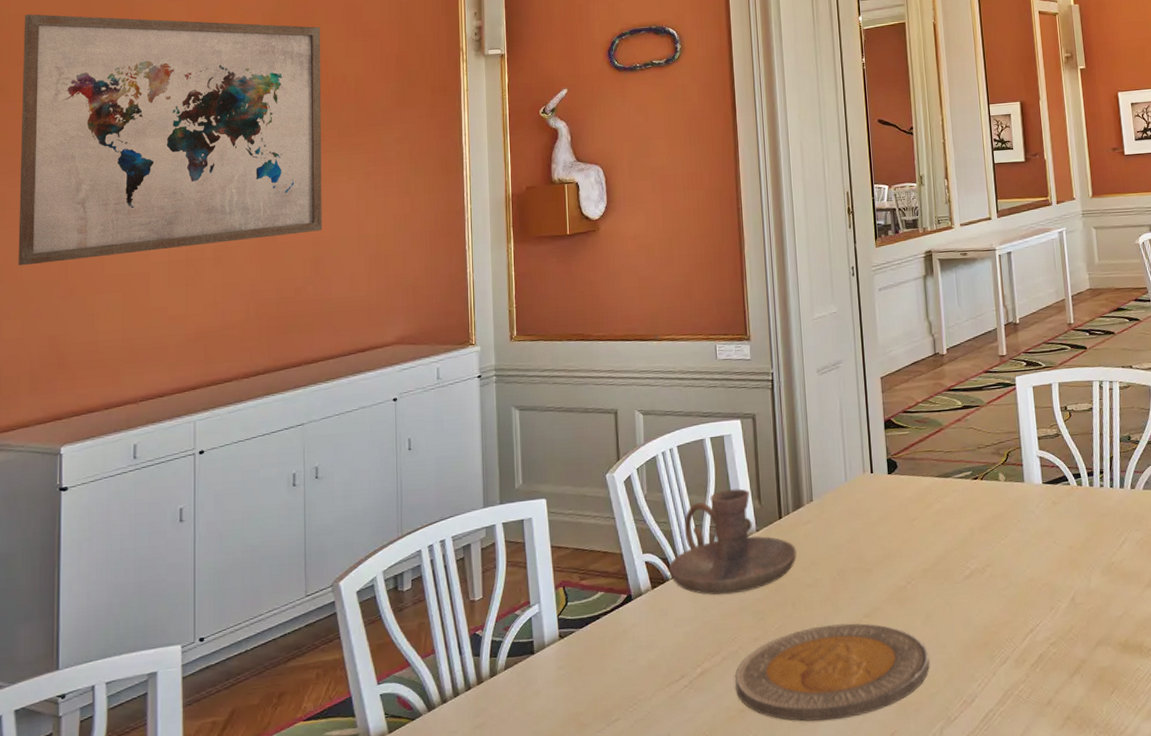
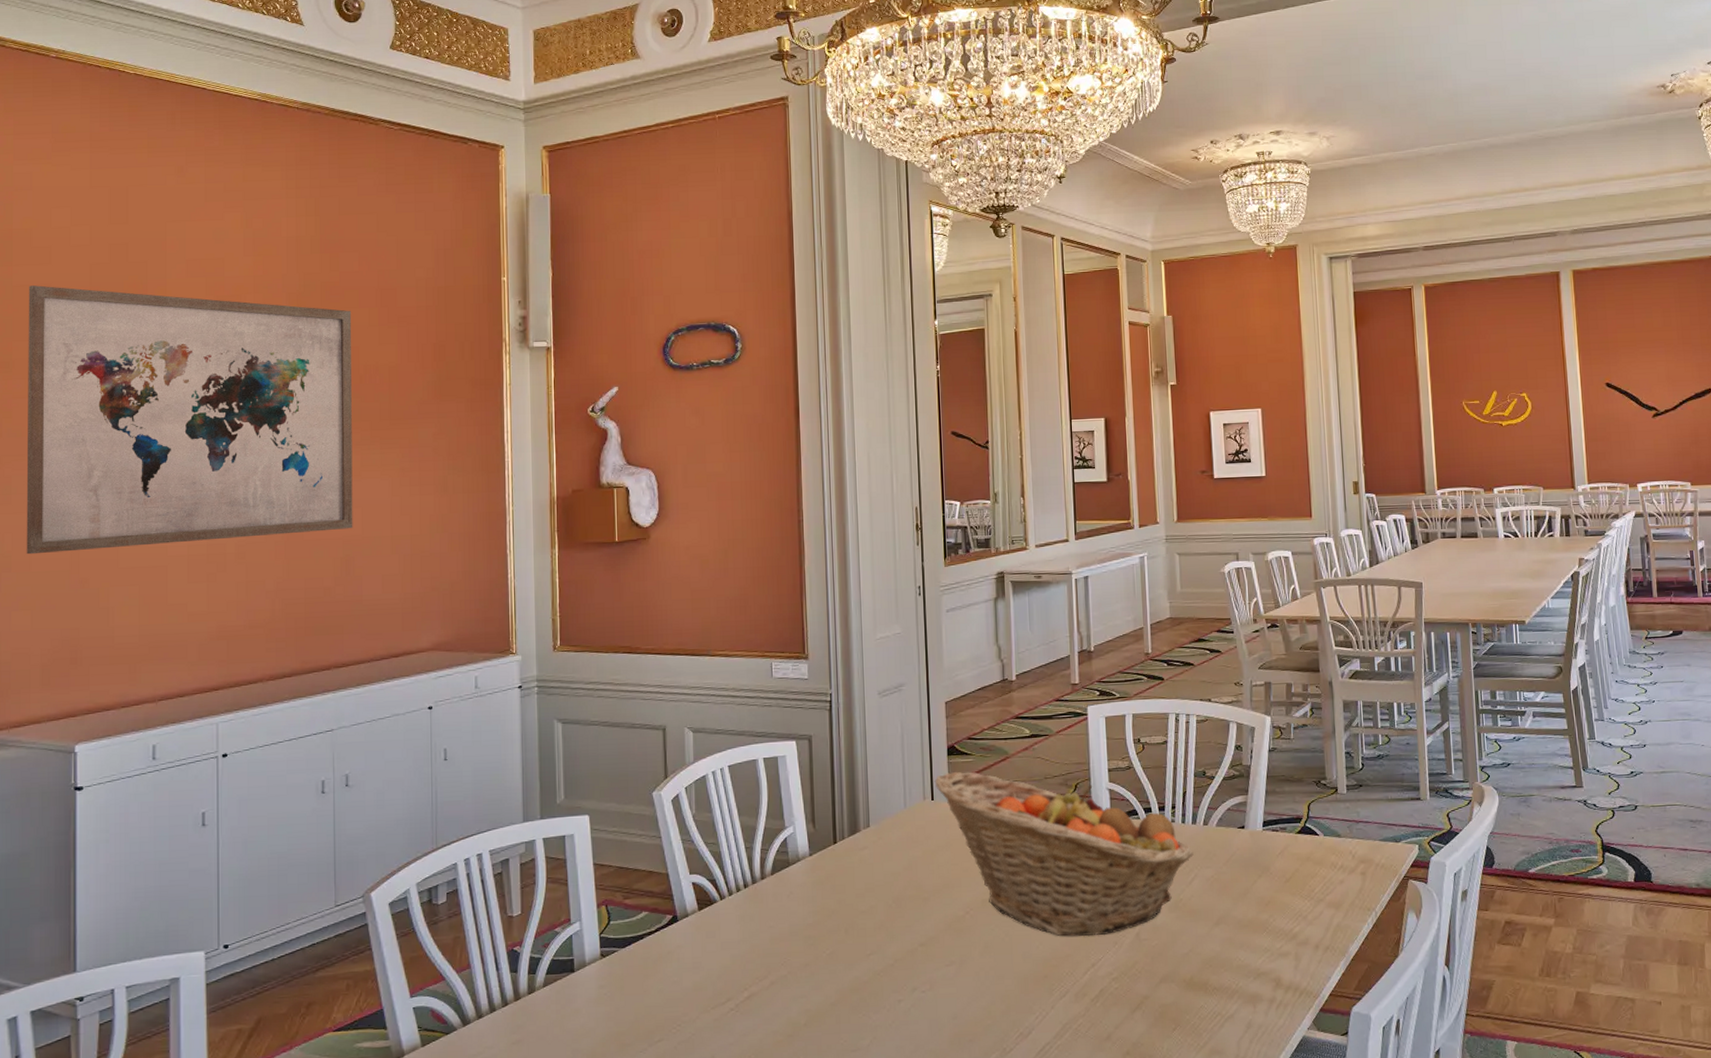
candle holder: present [669,488,797,596] -> none [717,811,851,919]
plate: present [735,623,930,722] -> none [783,952,987,1049]
fruit basket: none [873,444,1123,603] -> present [934,771,1193,937]

